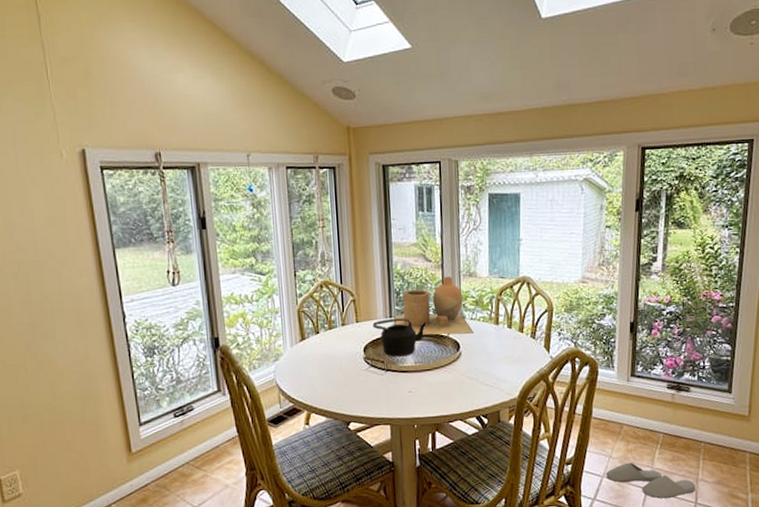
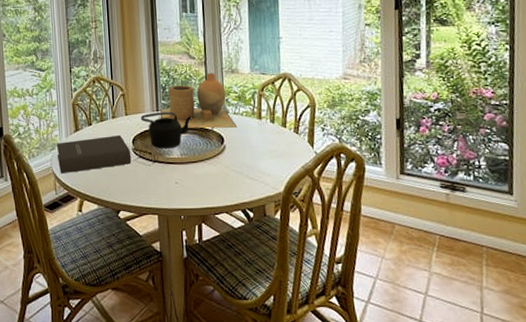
book: none [280,344,363,386] -> present [56,135,132,173]
slippers: present [606,462,695,499] -> none [379,264,480,306]

